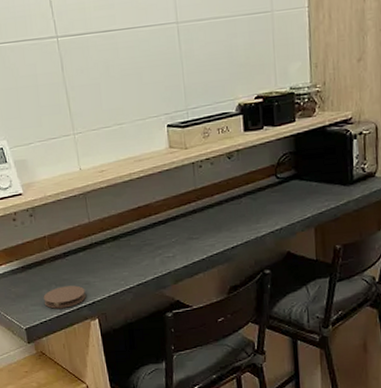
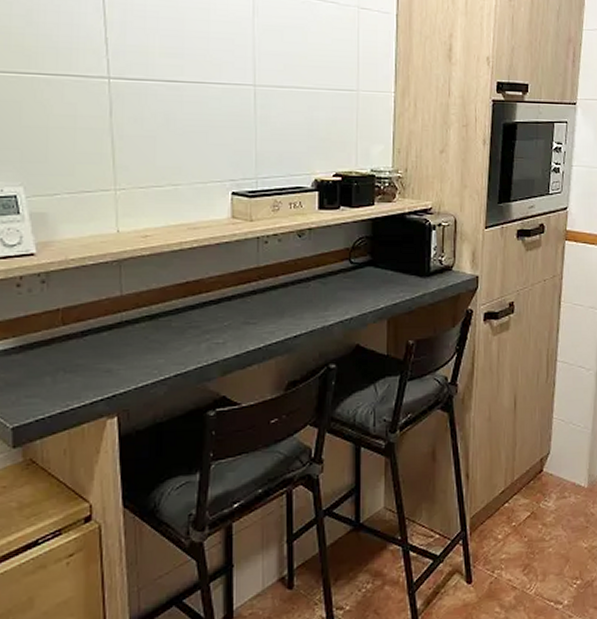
coaster: present [43,285,86,309] -> none [44,373,104,402]

